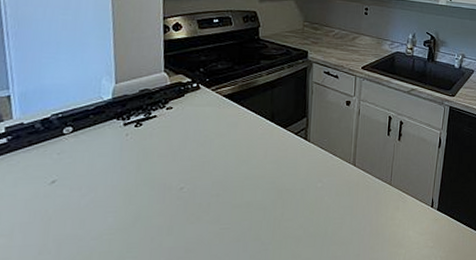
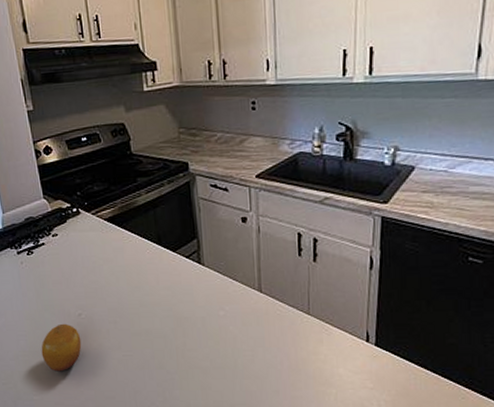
fruit: none [130,197,179,250] -> present [41,323,82,372]

